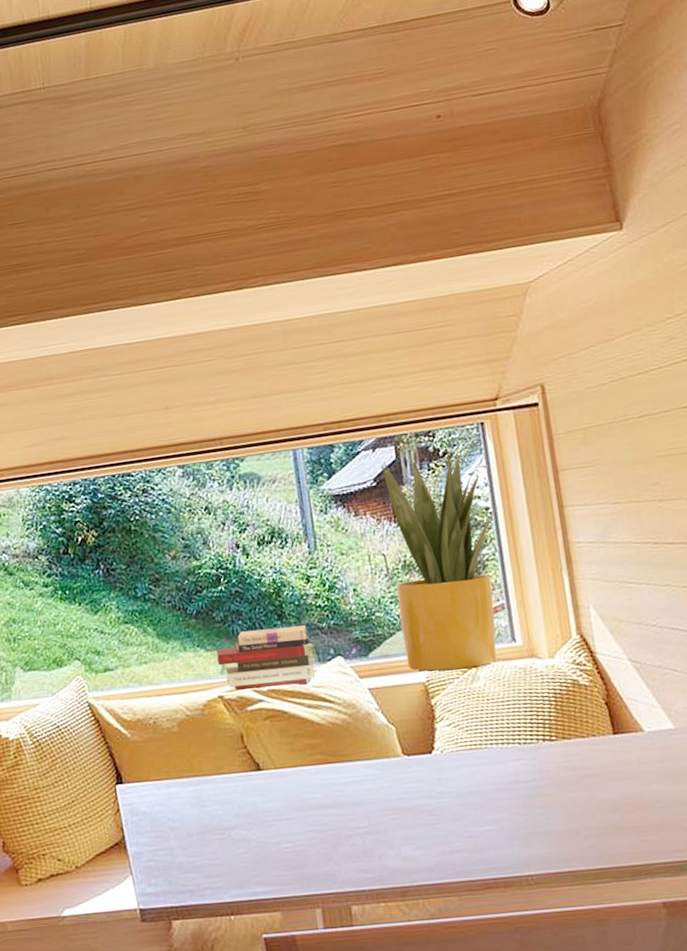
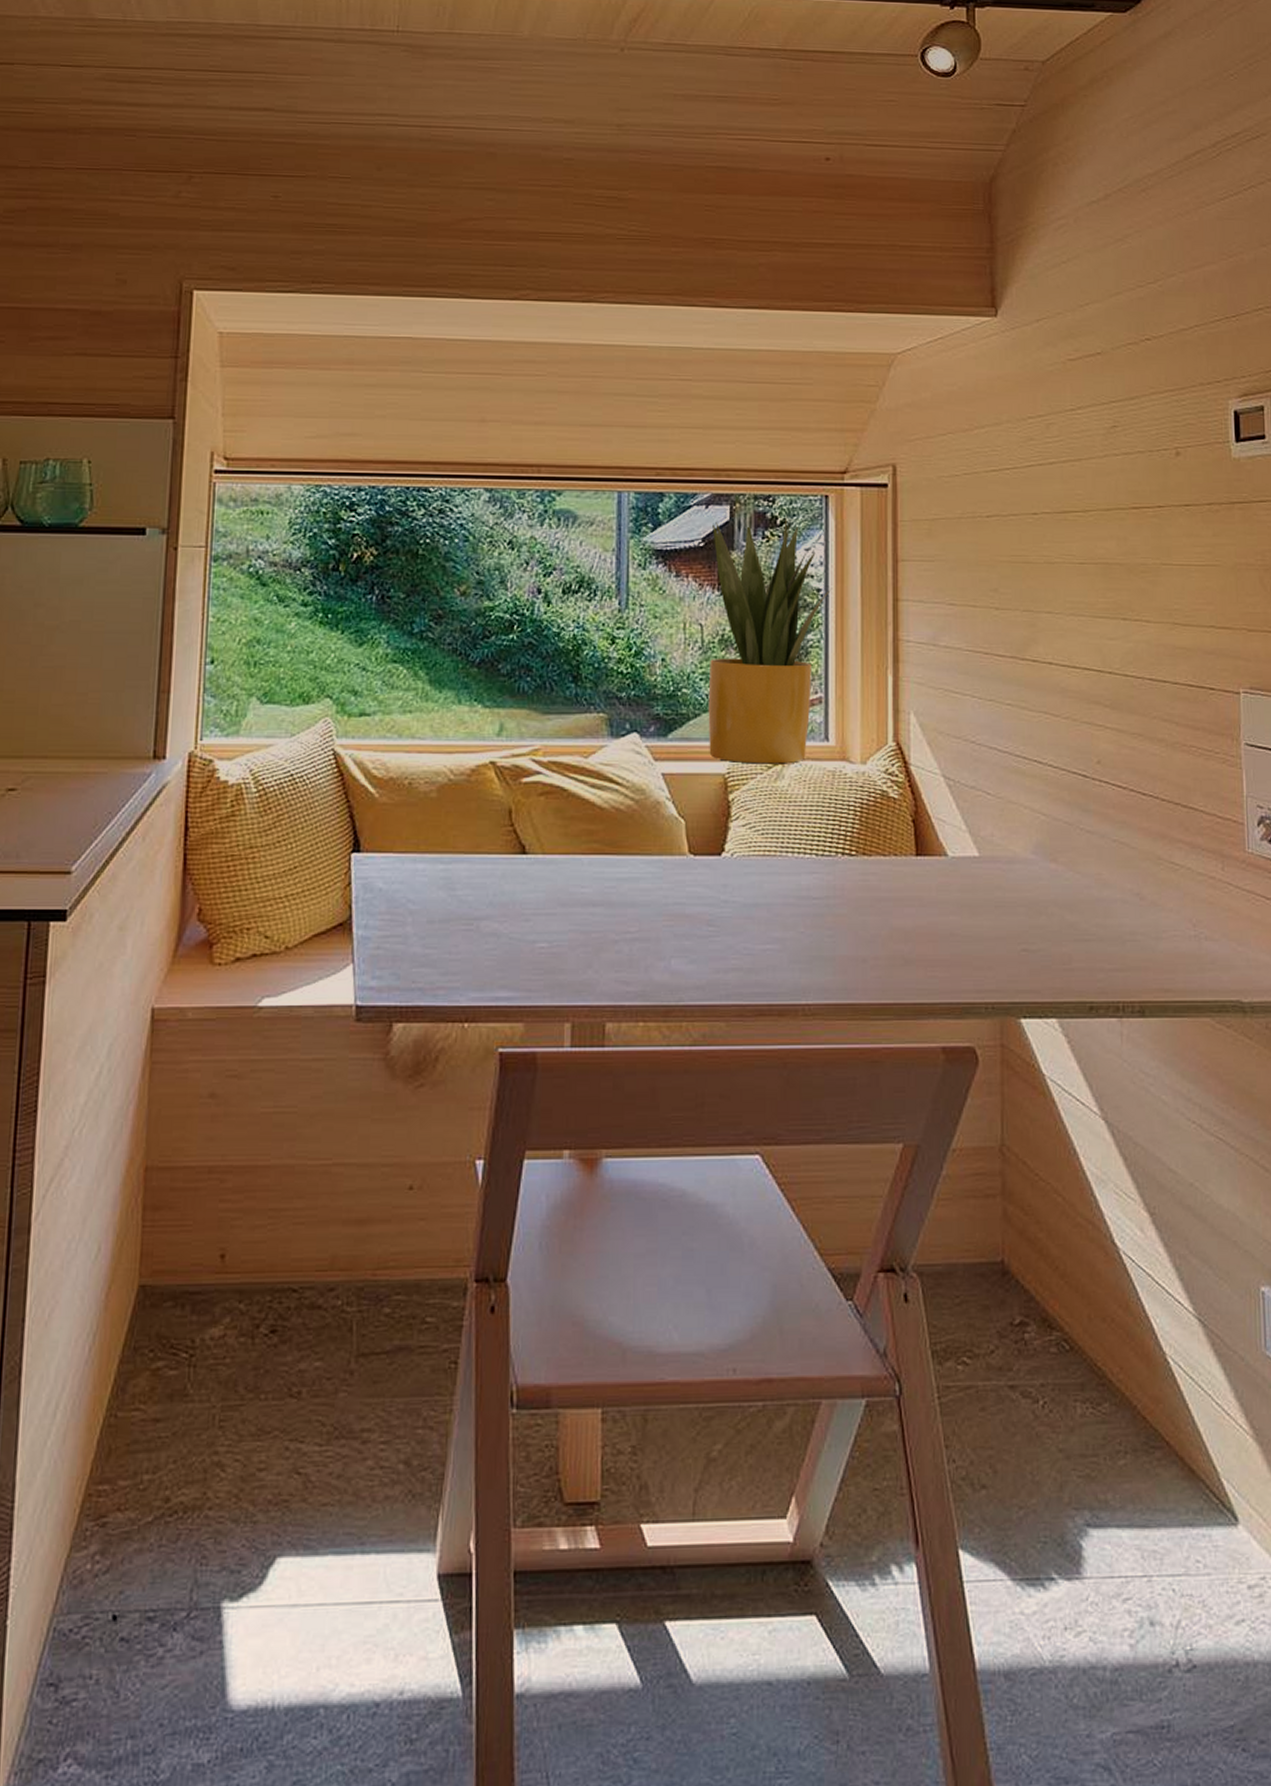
books: present [215,625,315,689] -> none [495,690,606,759]

